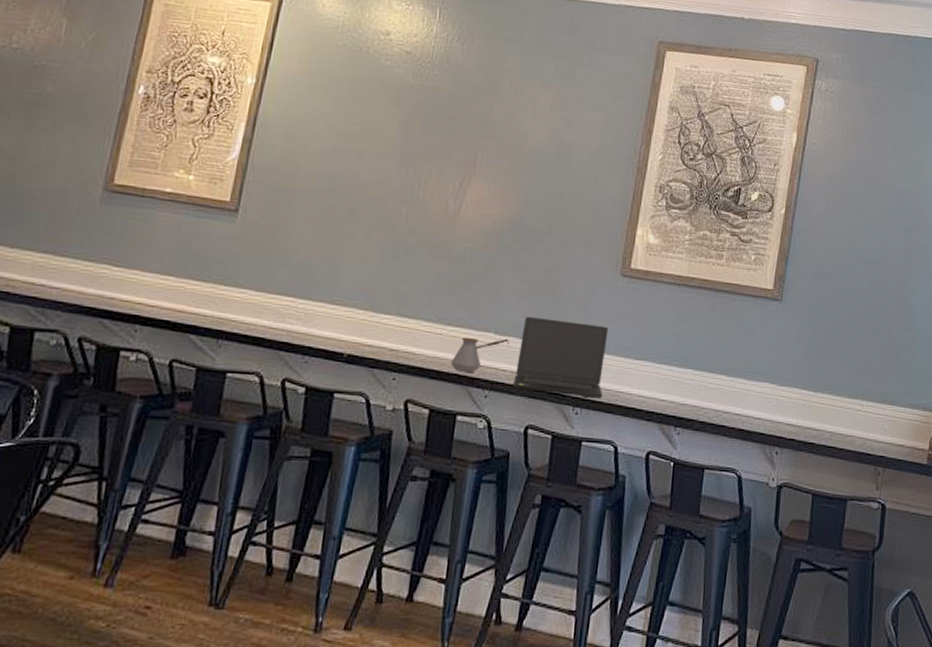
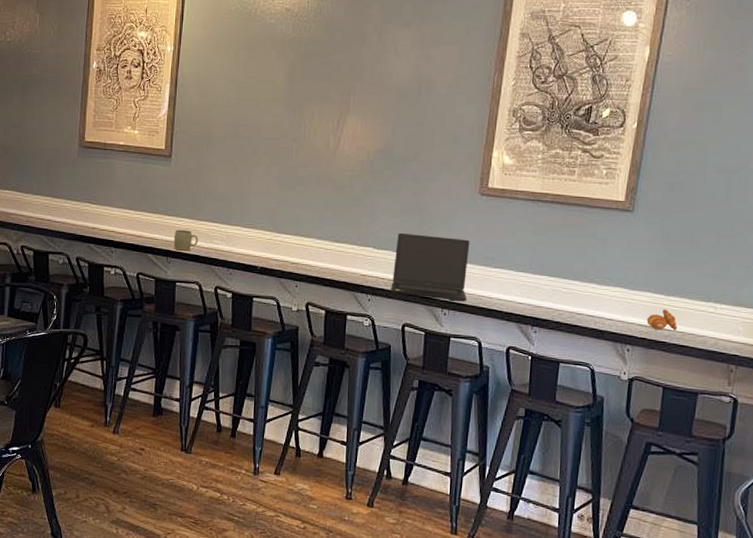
mug: none [228,304,265,332] -> present [173,230,198,251]
coffee pot: present [450,337,509,373] -> none [339,251,386,281]
croissant: none [795,406,826,431] -> present [646,308,677,331]

